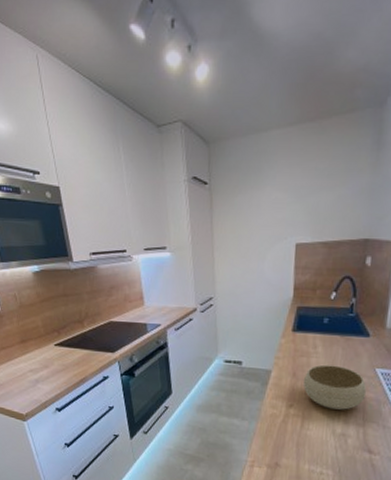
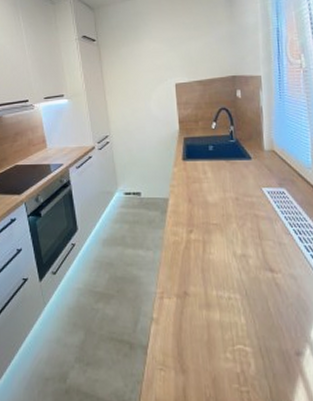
bowl: present [303,364,367,410] -> none [199,188,258,231]

